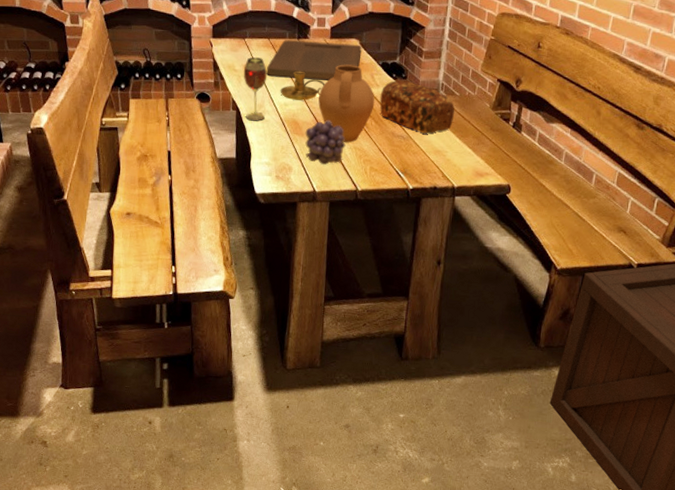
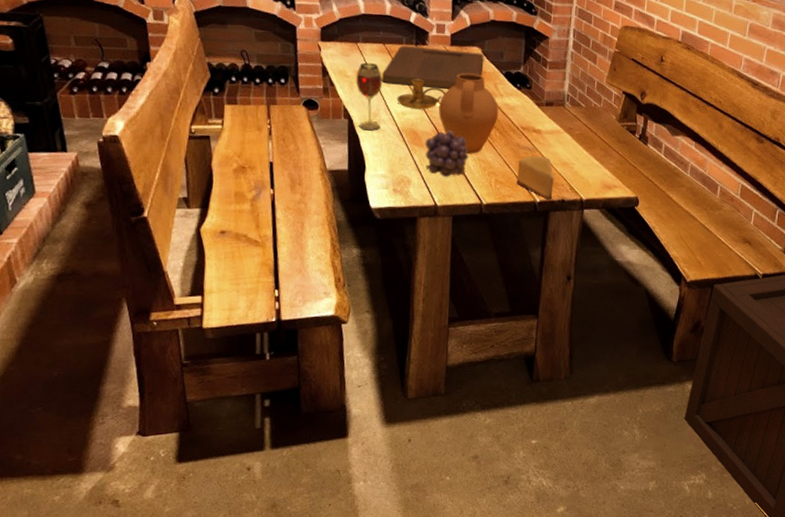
bread loaf: present [379,79,455,134] -> none [503,89,582,146]
cheese: none [390,144,427,187] -> present [516,155,554,200]

